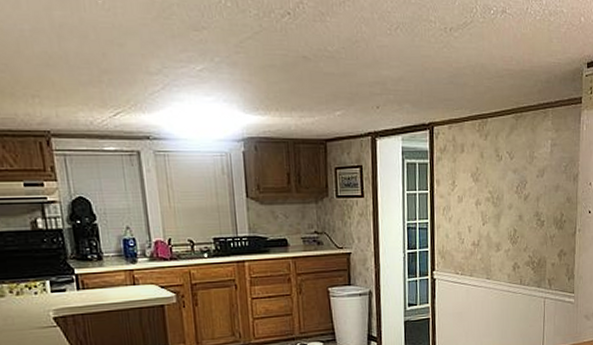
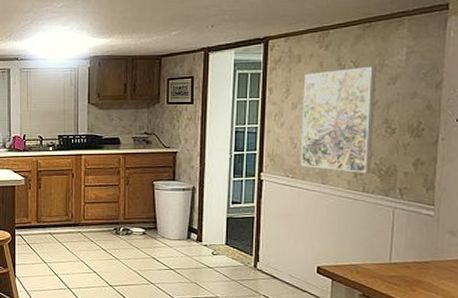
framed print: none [467,158,528,266] -> present [300,66,376,173]

